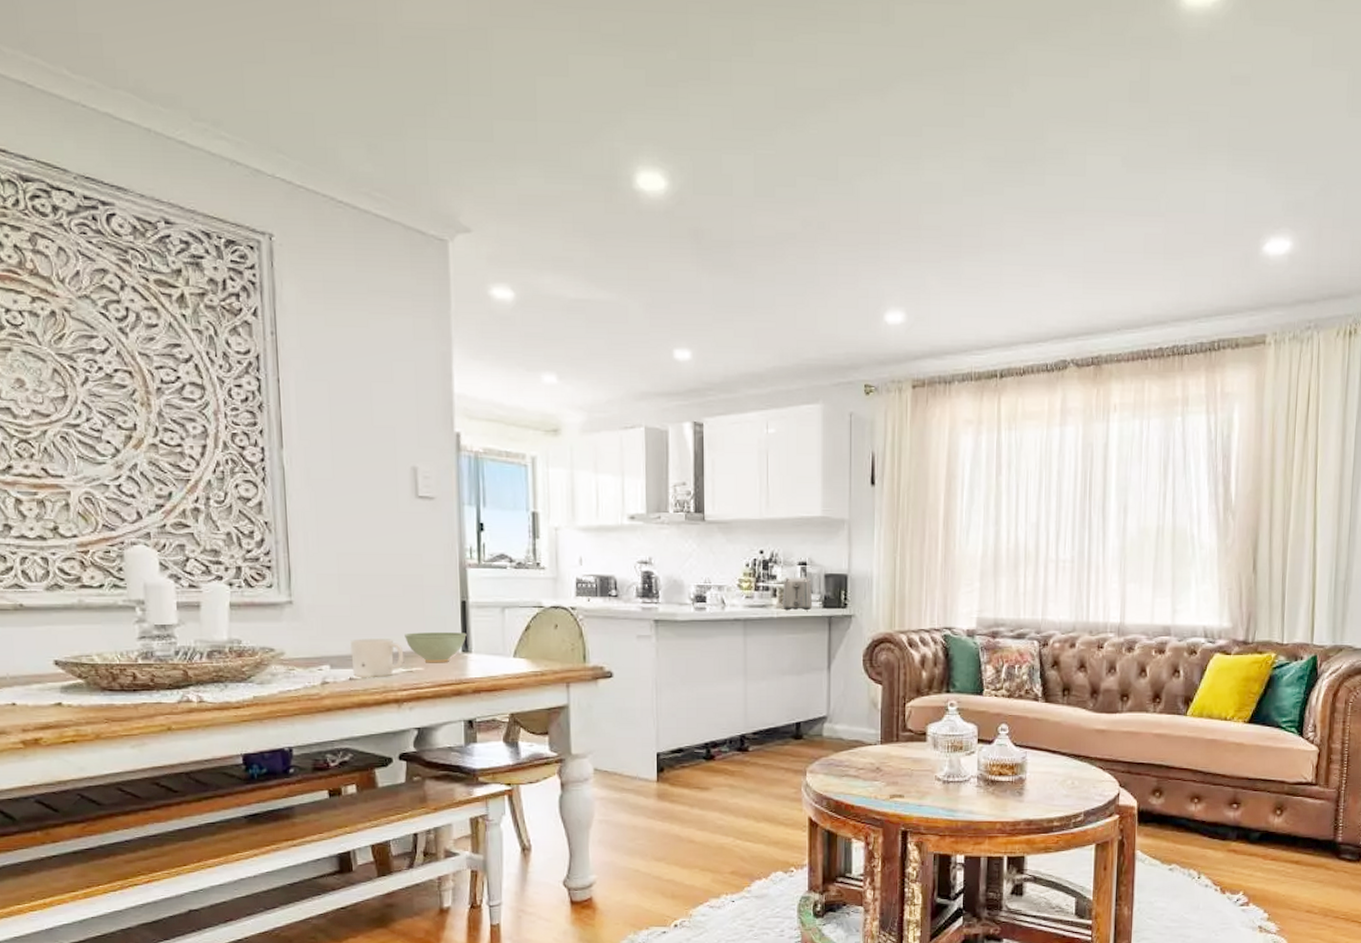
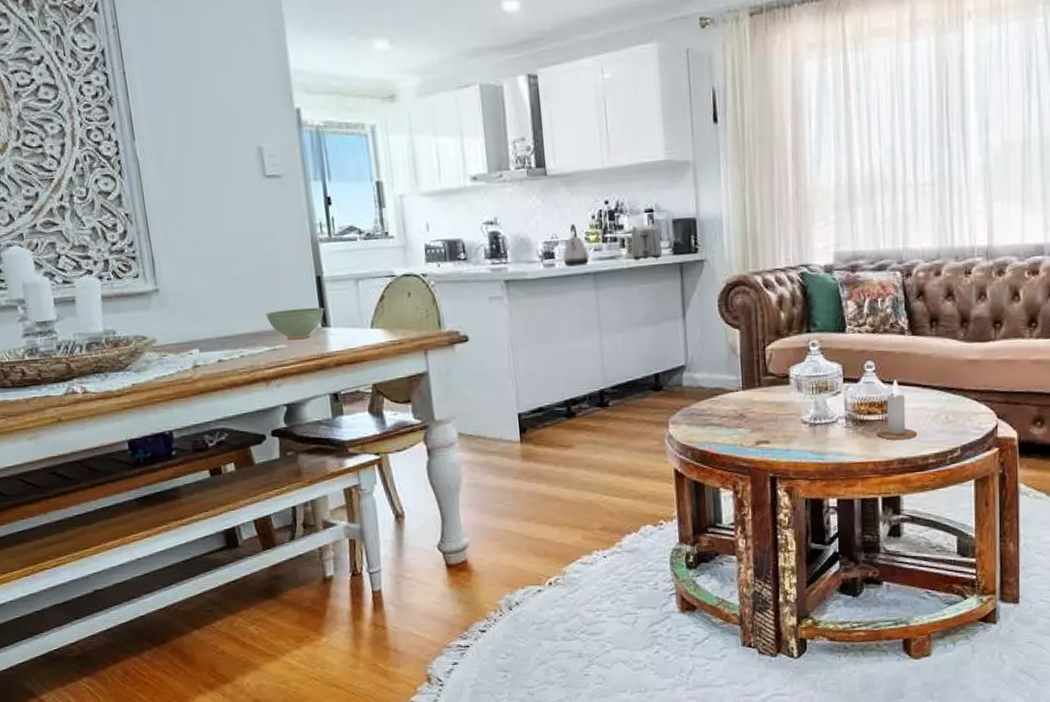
mug: present [350,639,404,678] -> none [216,319,268,360]
kettle: none [714,570,741,612] -> present [563,223,590,267]
candle: none [1005,744,1045,802] -> present [876,380,918,440]

